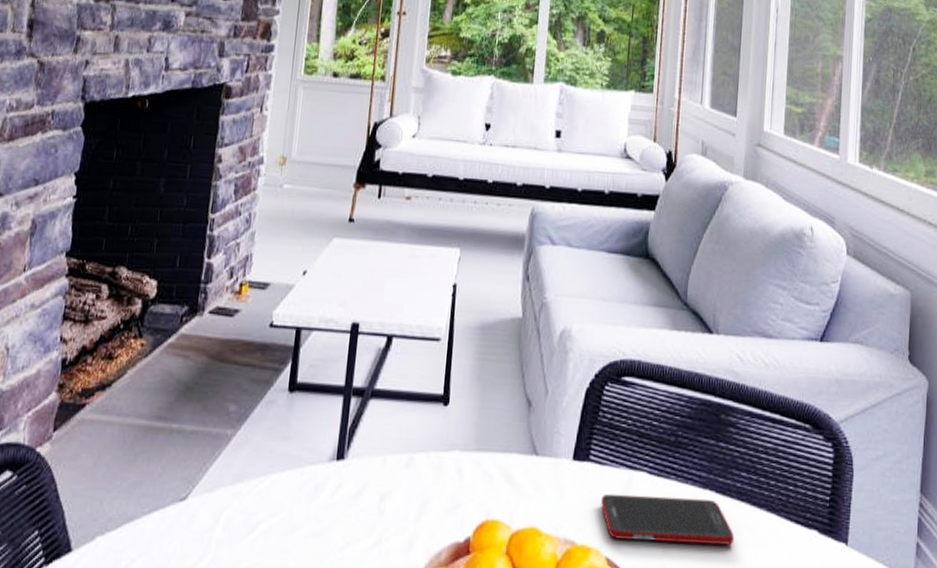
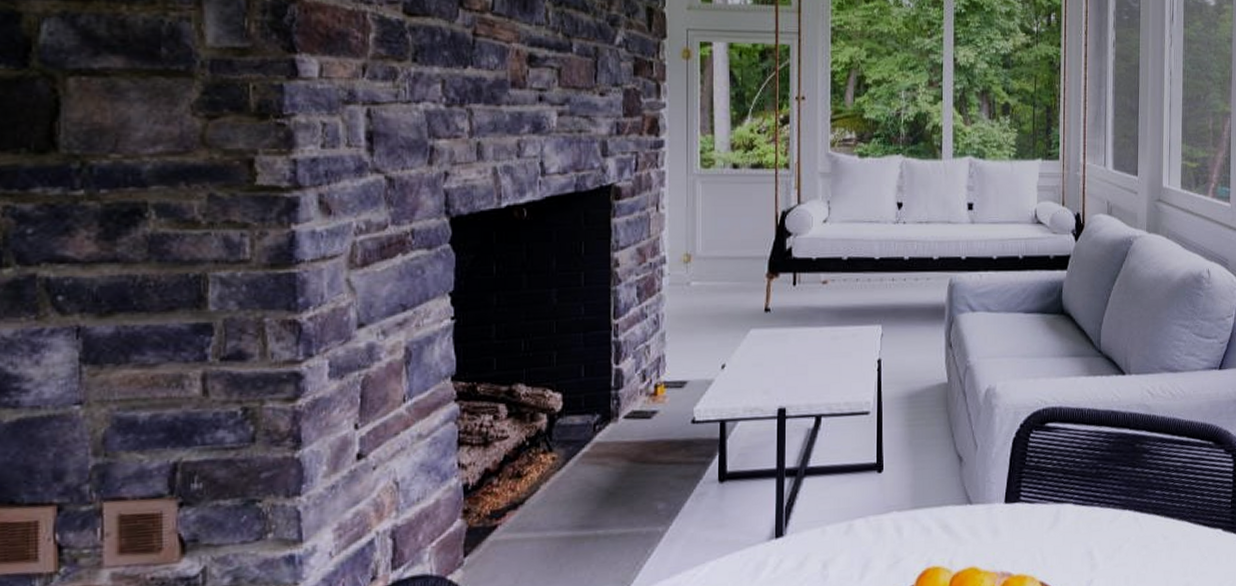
cell phone: present [601,493,735,545] -> none [1033,517,1152,565]

